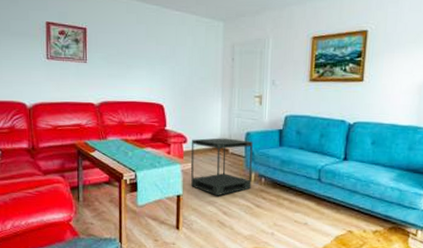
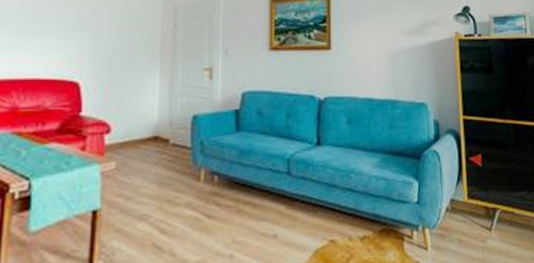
side table: present [191,138,253,196] -> none [114,124,202,207]

